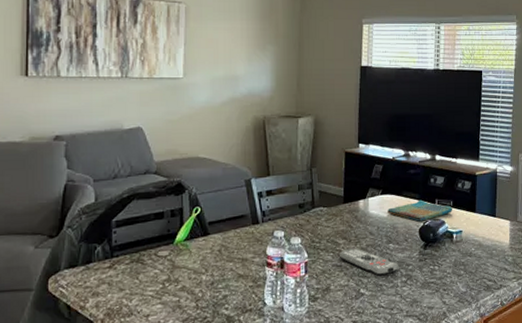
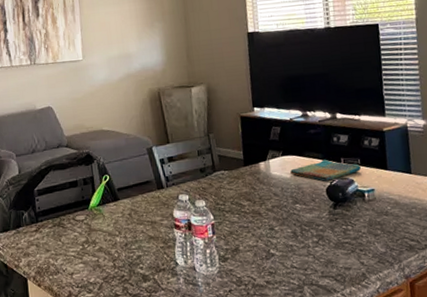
remote control: present [340,248,399,276] -> none [245,209,309,237]

